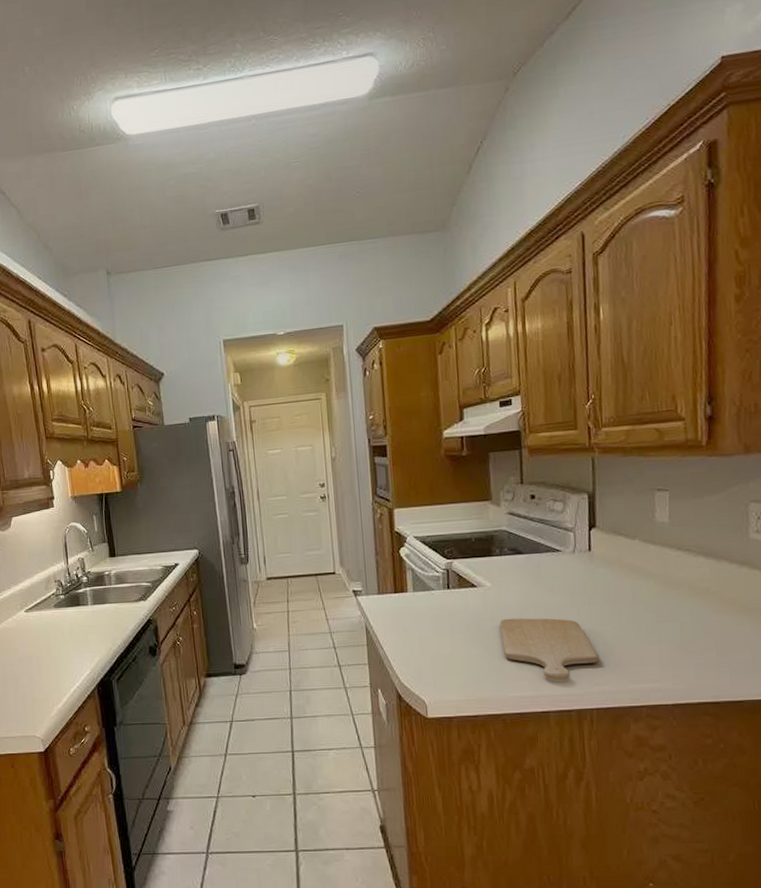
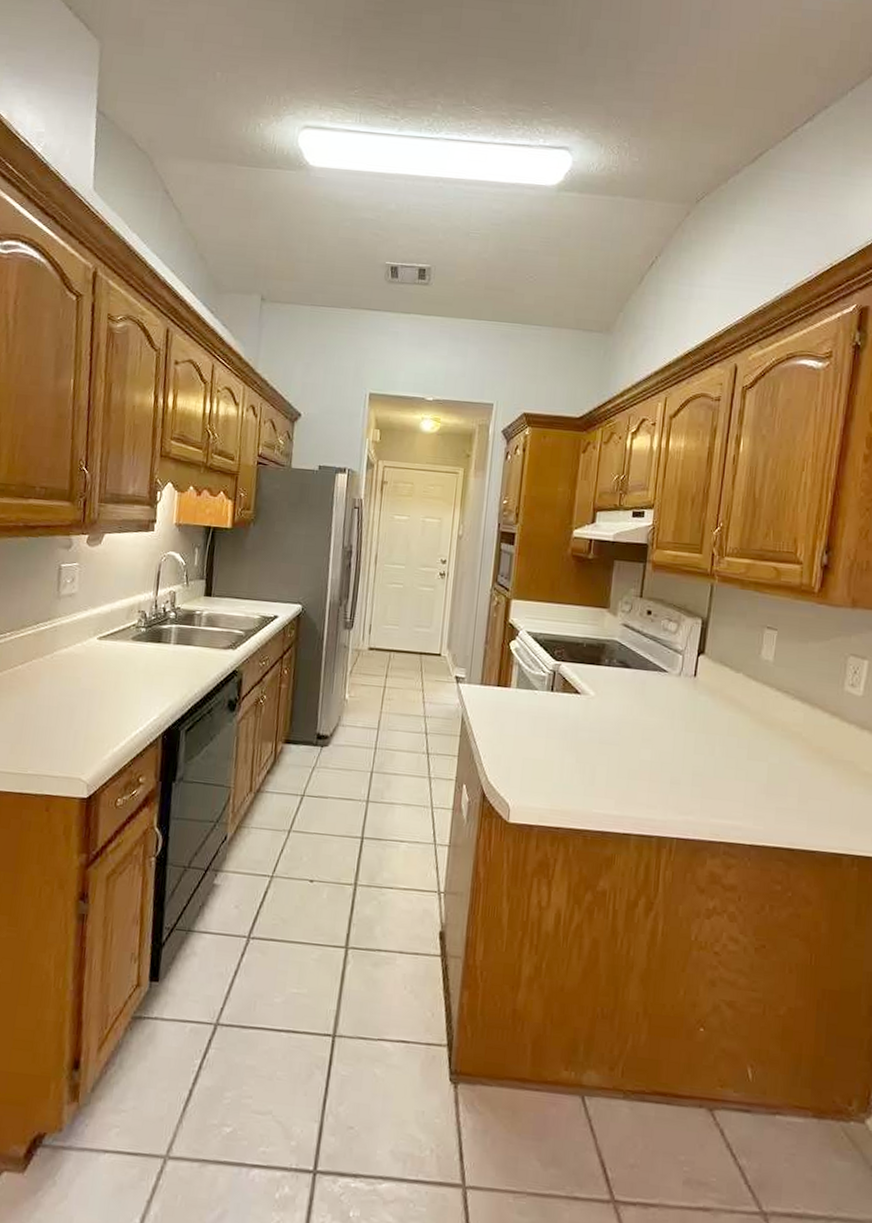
chopping board: present [499,617,599,683] -> none [595,731,687,806]

